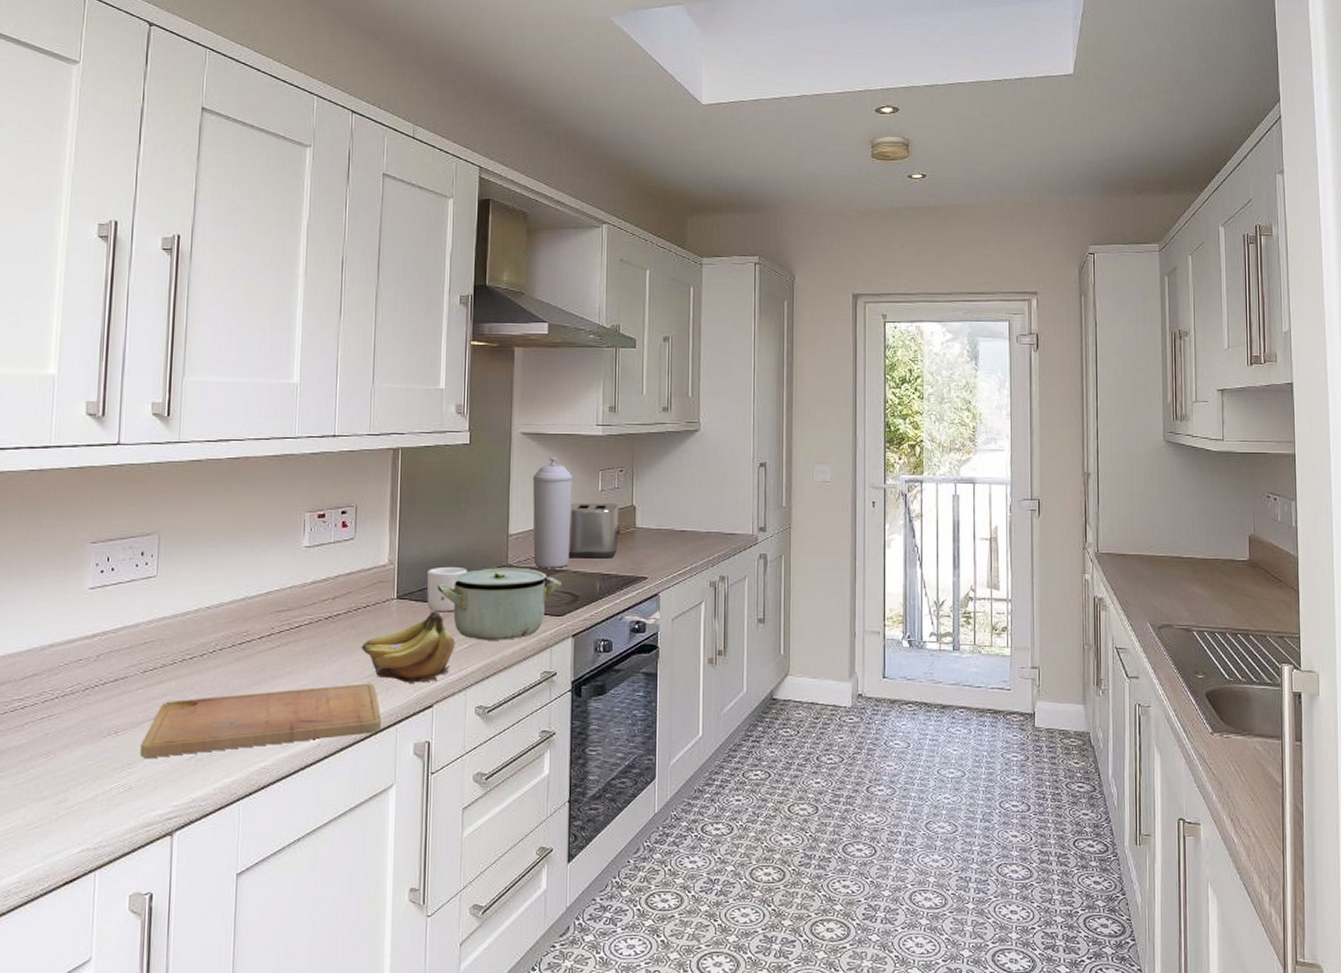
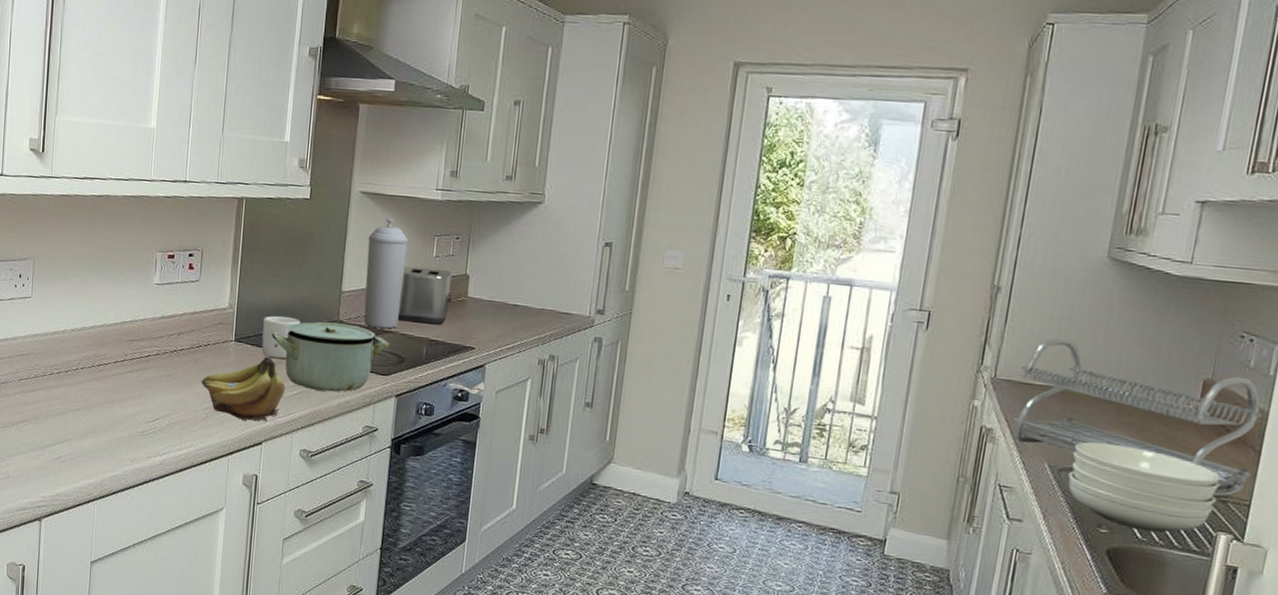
cutting board: present [140,683,382,758] -> none [17,407,217,461]
dish rack: none [1116,513,1296,636] -> present [1012,338,1263,499]
bowl: none [1166,600,1276,672] -> present [1068,441,1222,533]

